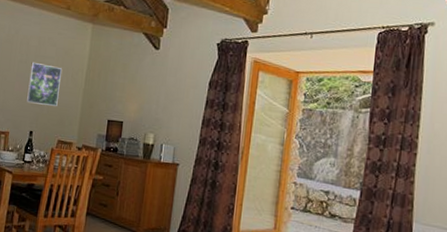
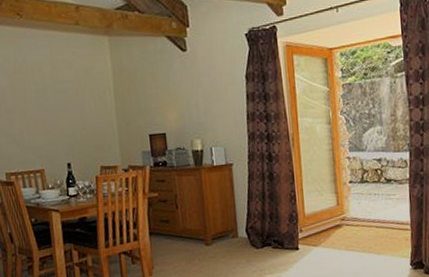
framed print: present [26,62,62,106] -> none [50,89,91,134]

